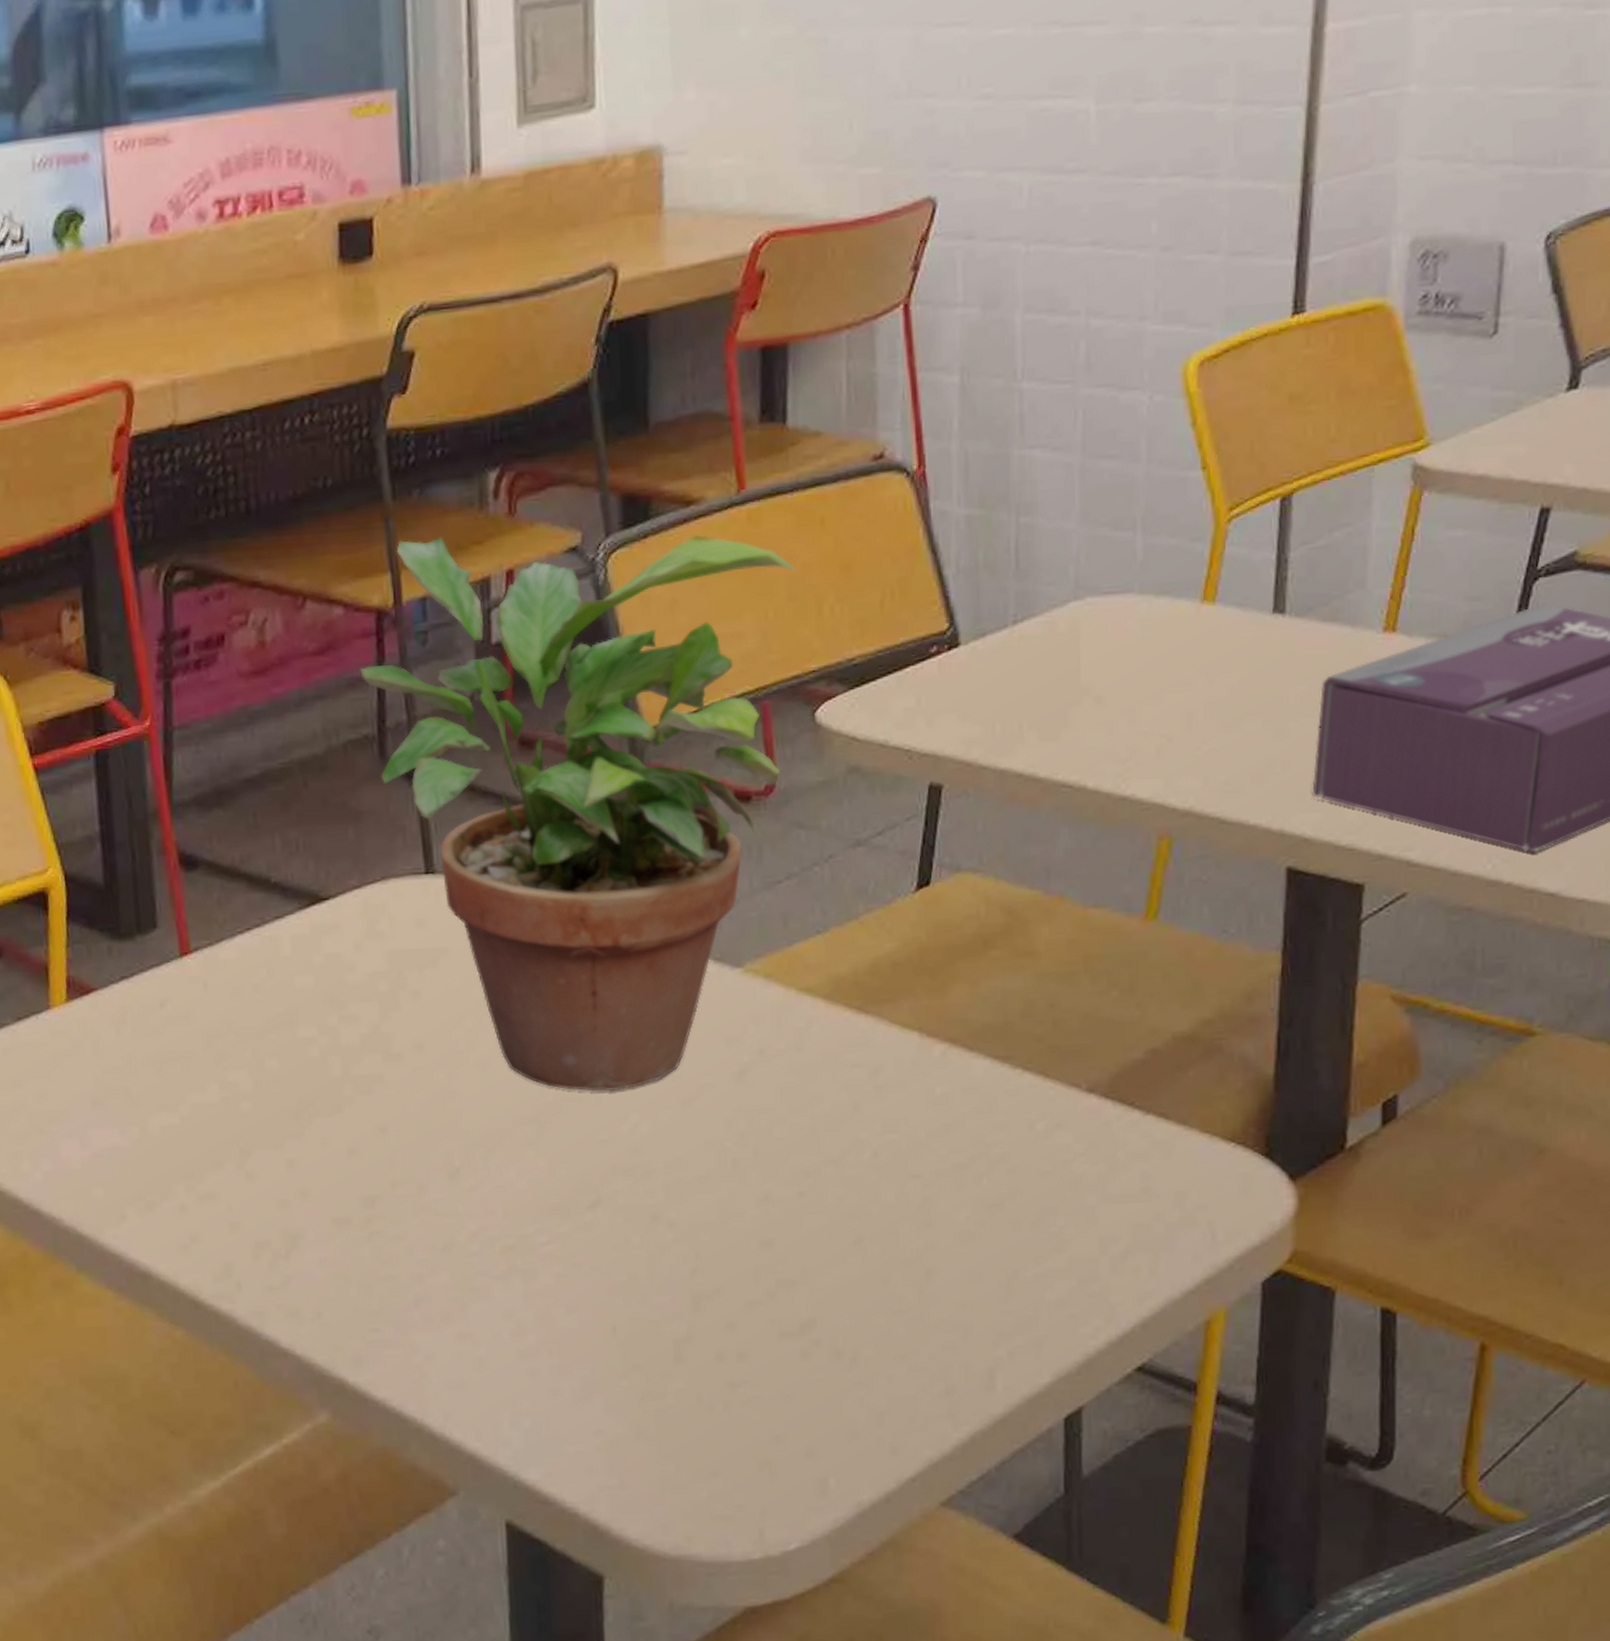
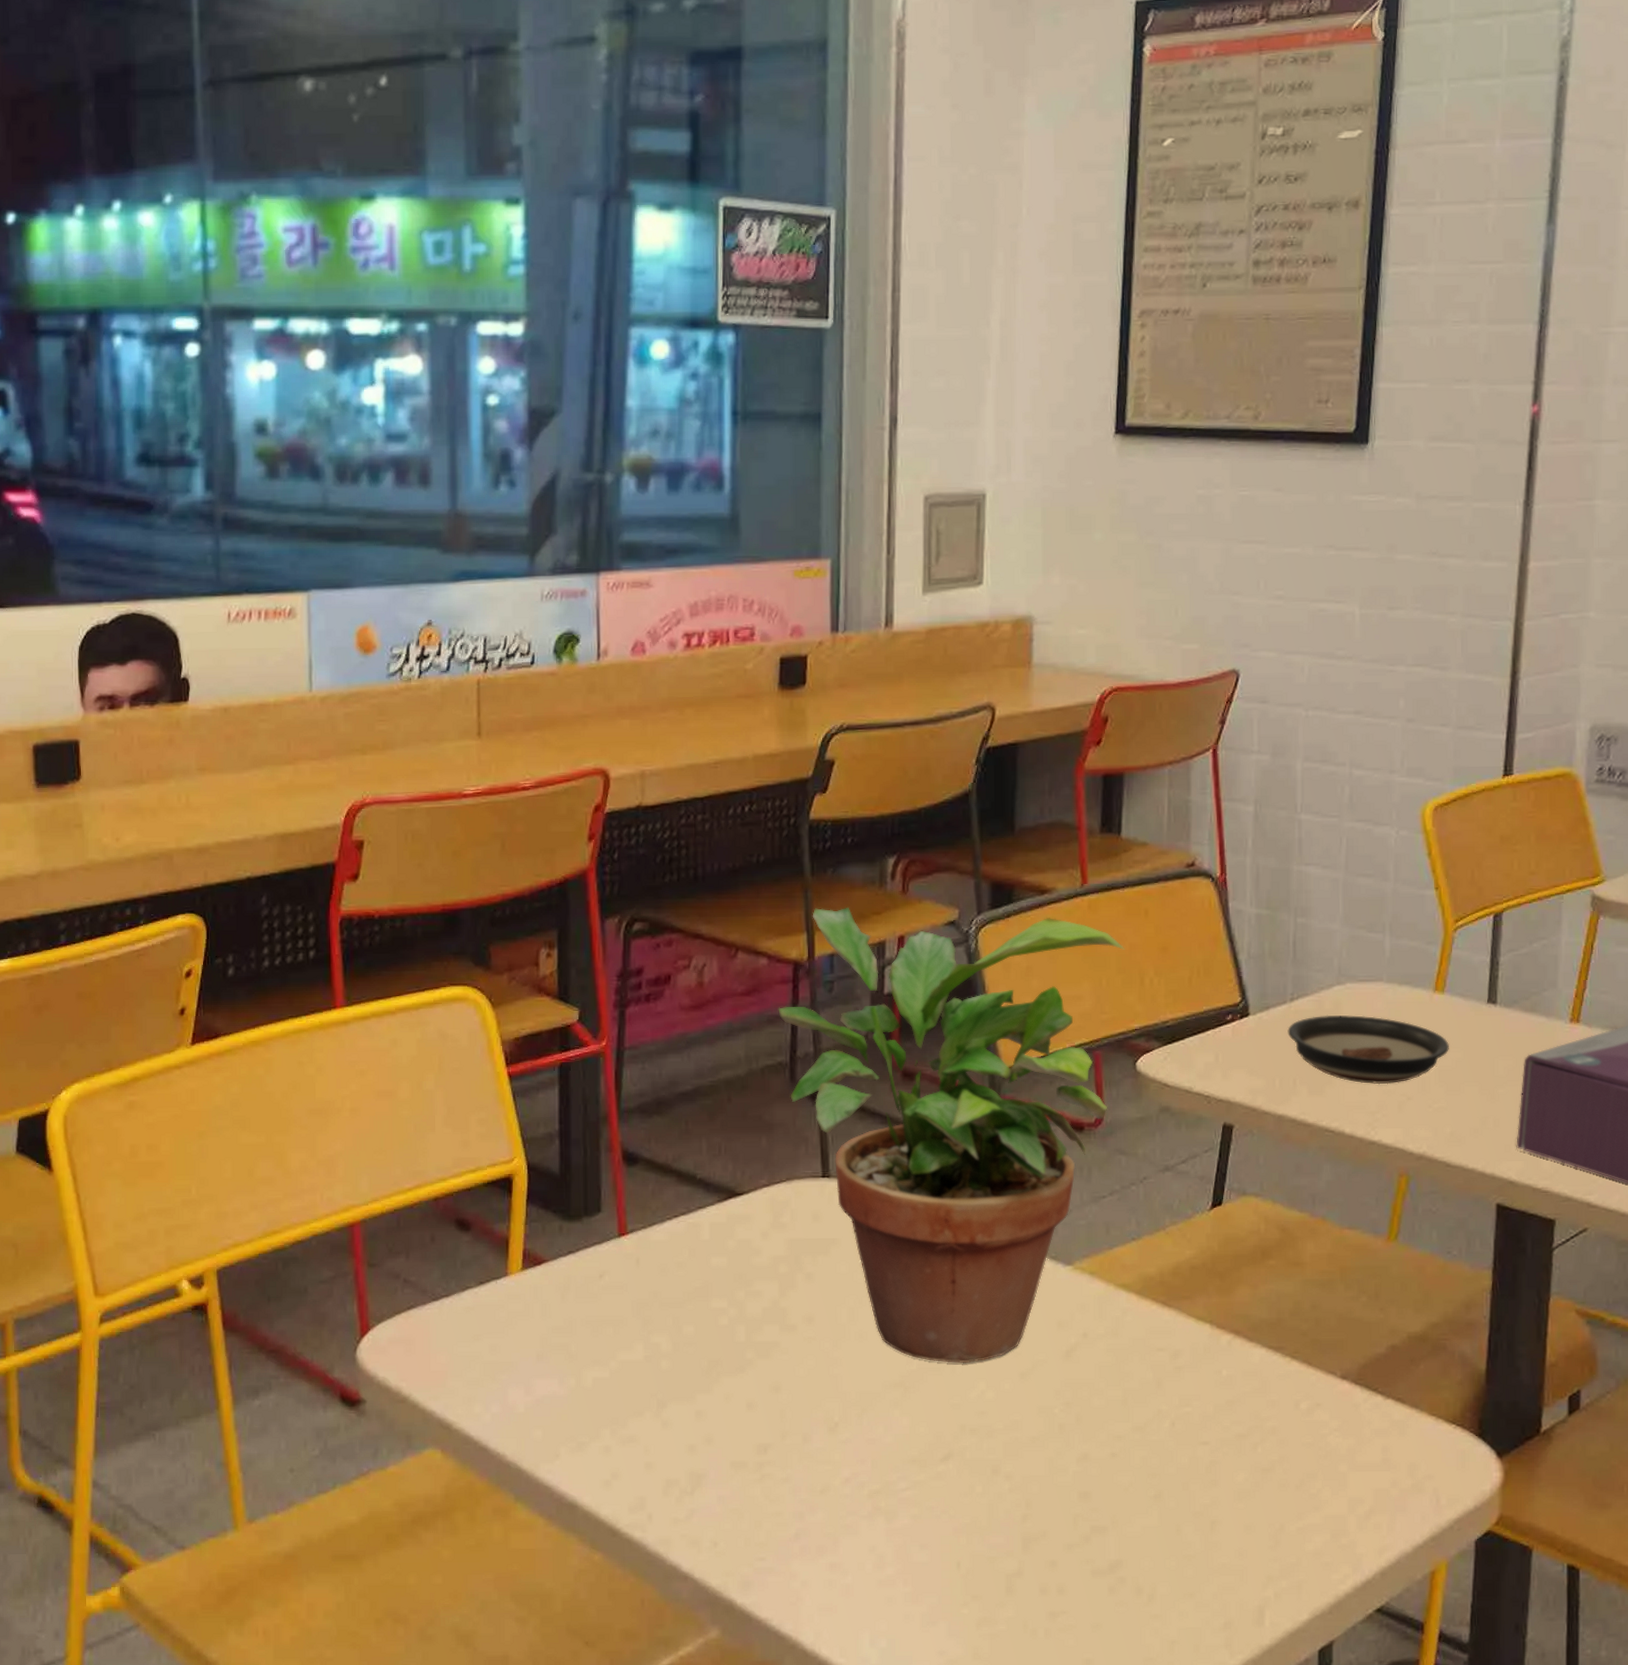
saucer: none [1010,637,1223,725] -> present [1287,1015,1449,1085]

